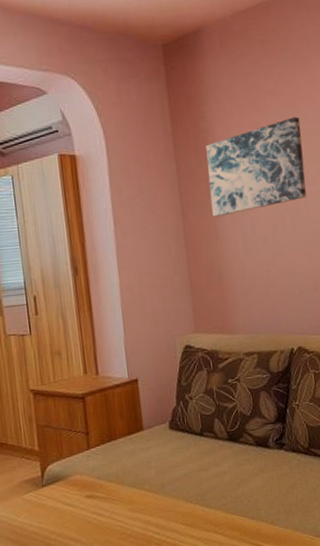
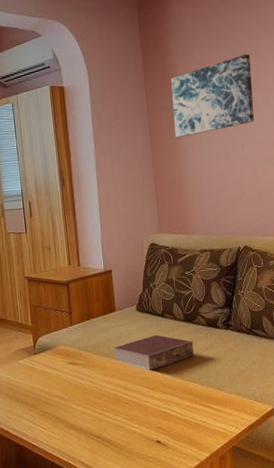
book: none [142,458,241,503] -> present [114,335,194,371]

